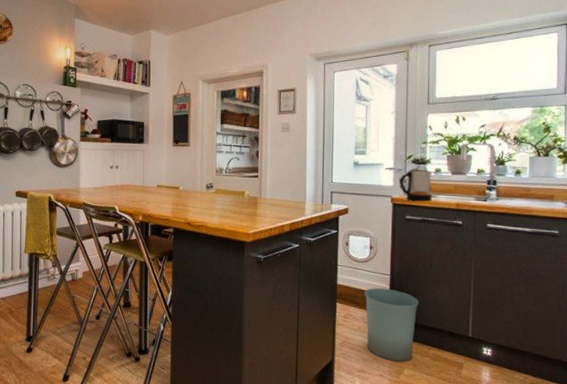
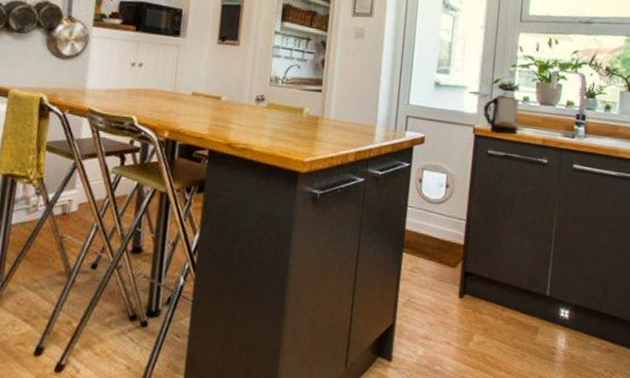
waste bin: present [364,288,420,362] -> none [434,235,496,326]

